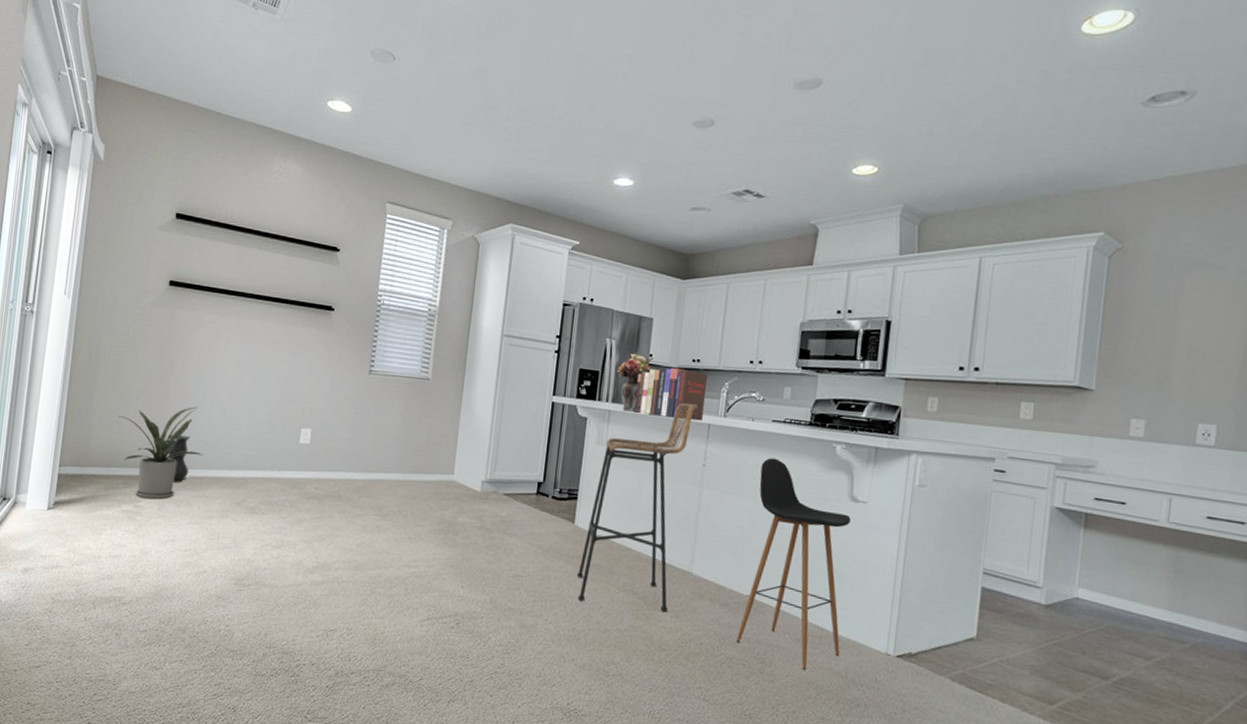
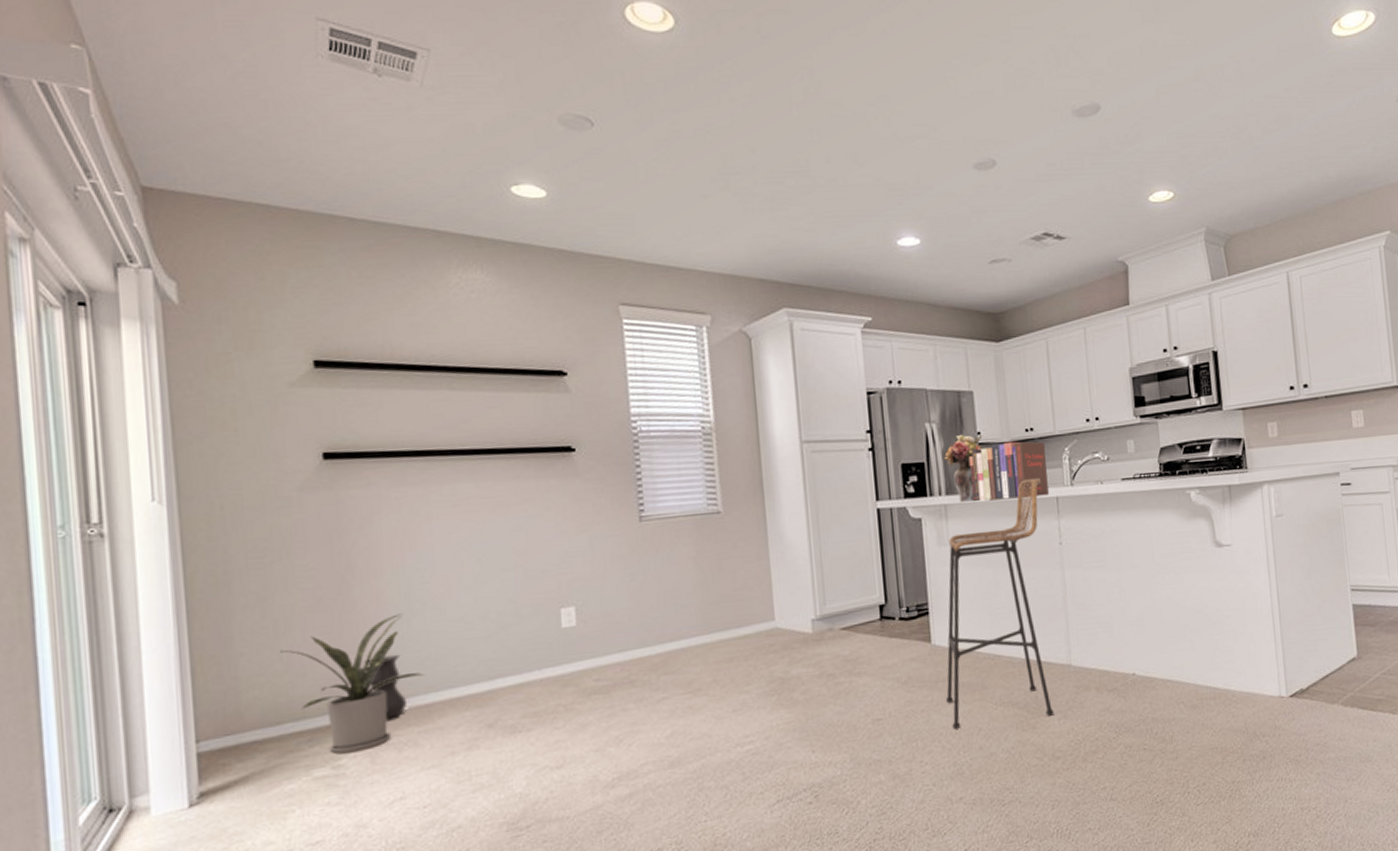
bar stool: present [737,458,851,670] -> none [1120,519,1236,737]

